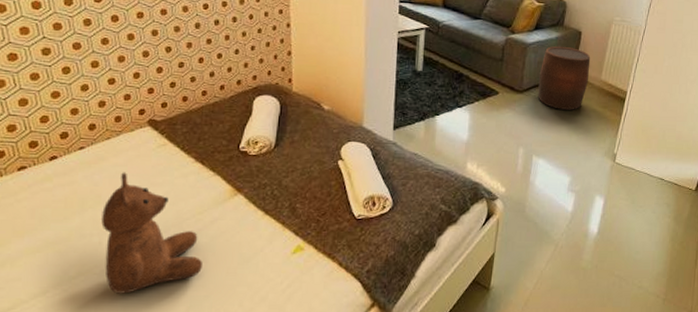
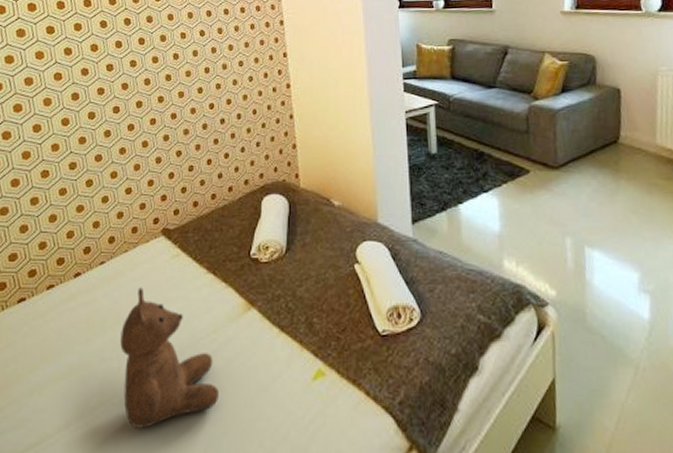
stool: present [538,45,591,110] -> none [575,108,640,186]

